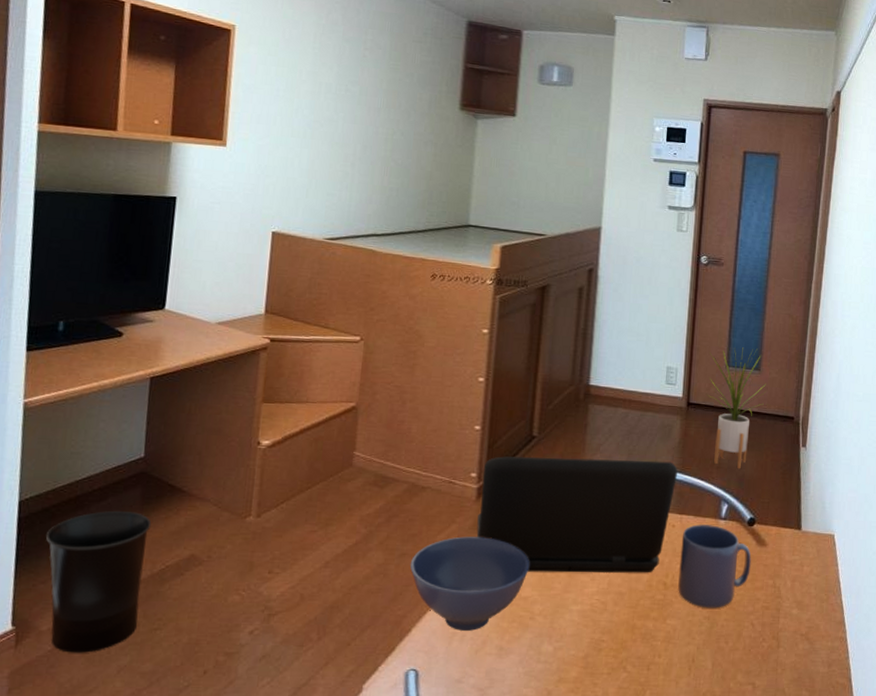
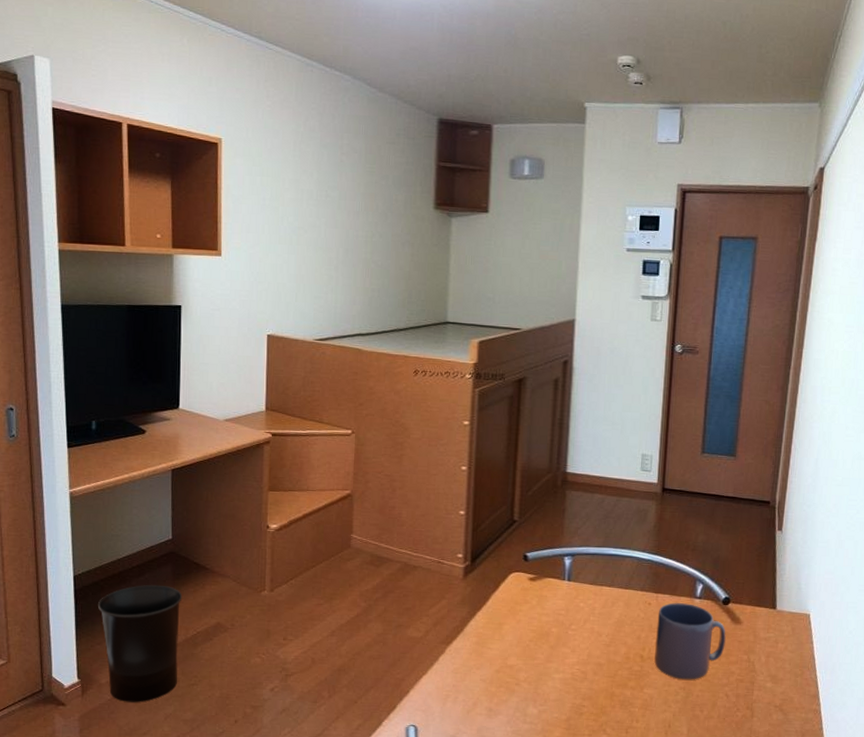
bowl: present [409,536,530,631] -> none [406,611,515,694]
laptop: present [476,456,678,573] -> none [464,539,653,647]
house plant: present [706,347,769,469] -> none [681,434,744,552]

